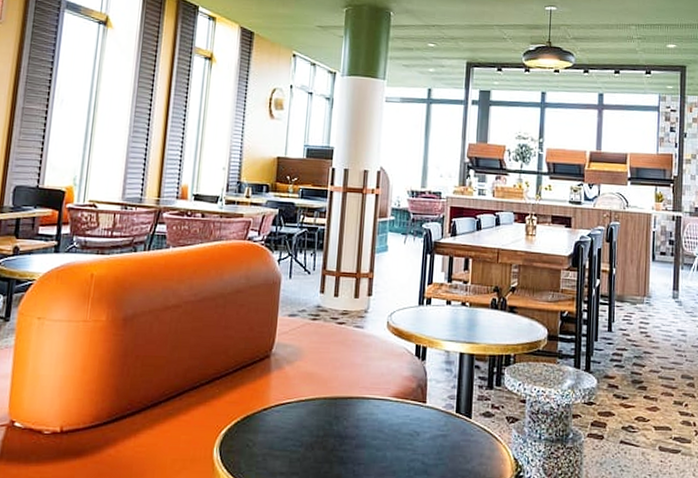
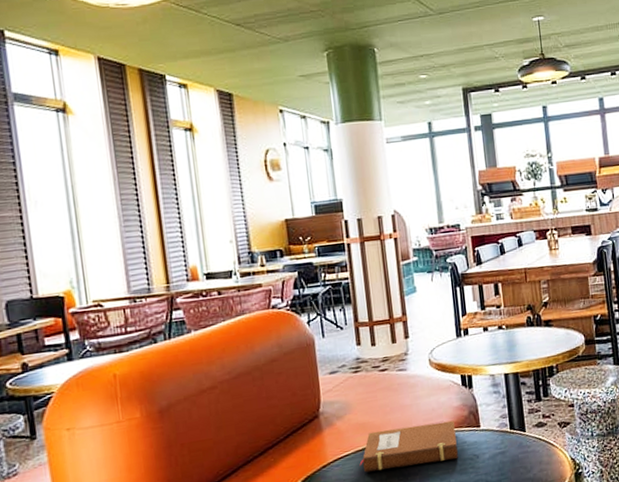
notebook: none [299,384,401,432] -> present [359,420,458,473]

